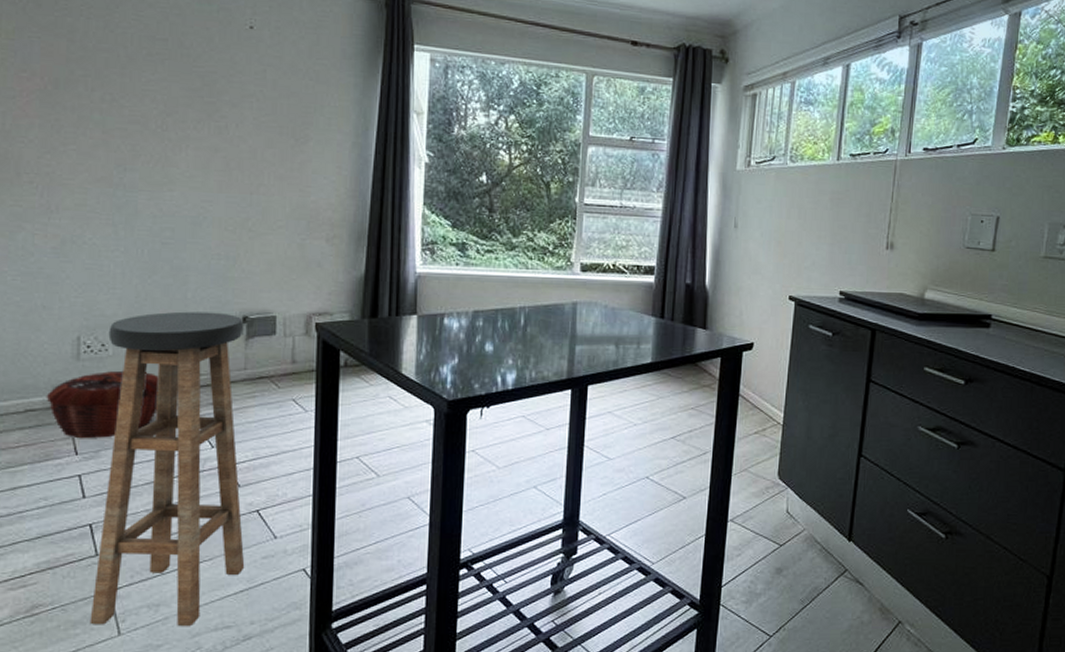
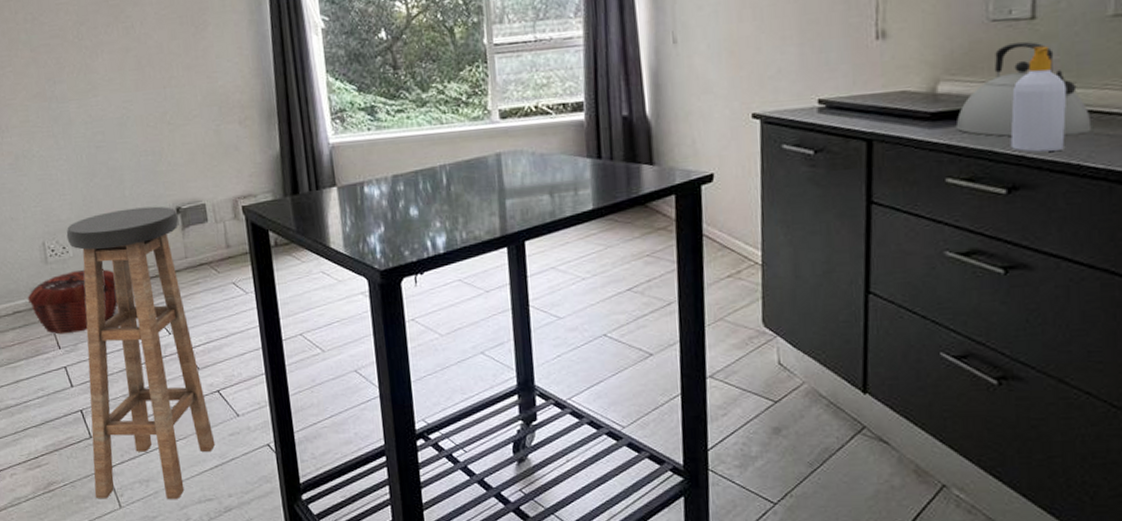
kettle: none [935,266,1024,344] -> present [955,41,1092,137]
soap bottle: none [970,272,1011,356] -> present [1010,45,1067,153]

